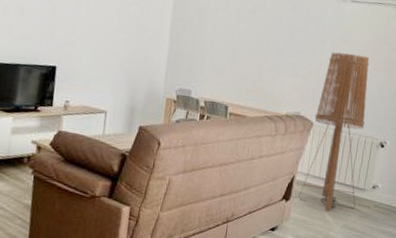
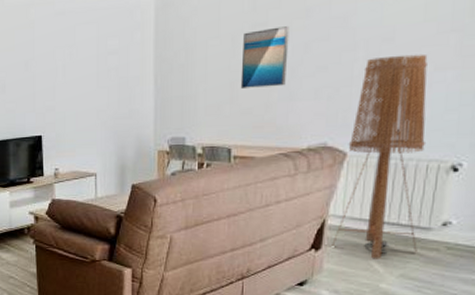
wall art: none [240,11,280,61] -> present [240,26,290,90]

